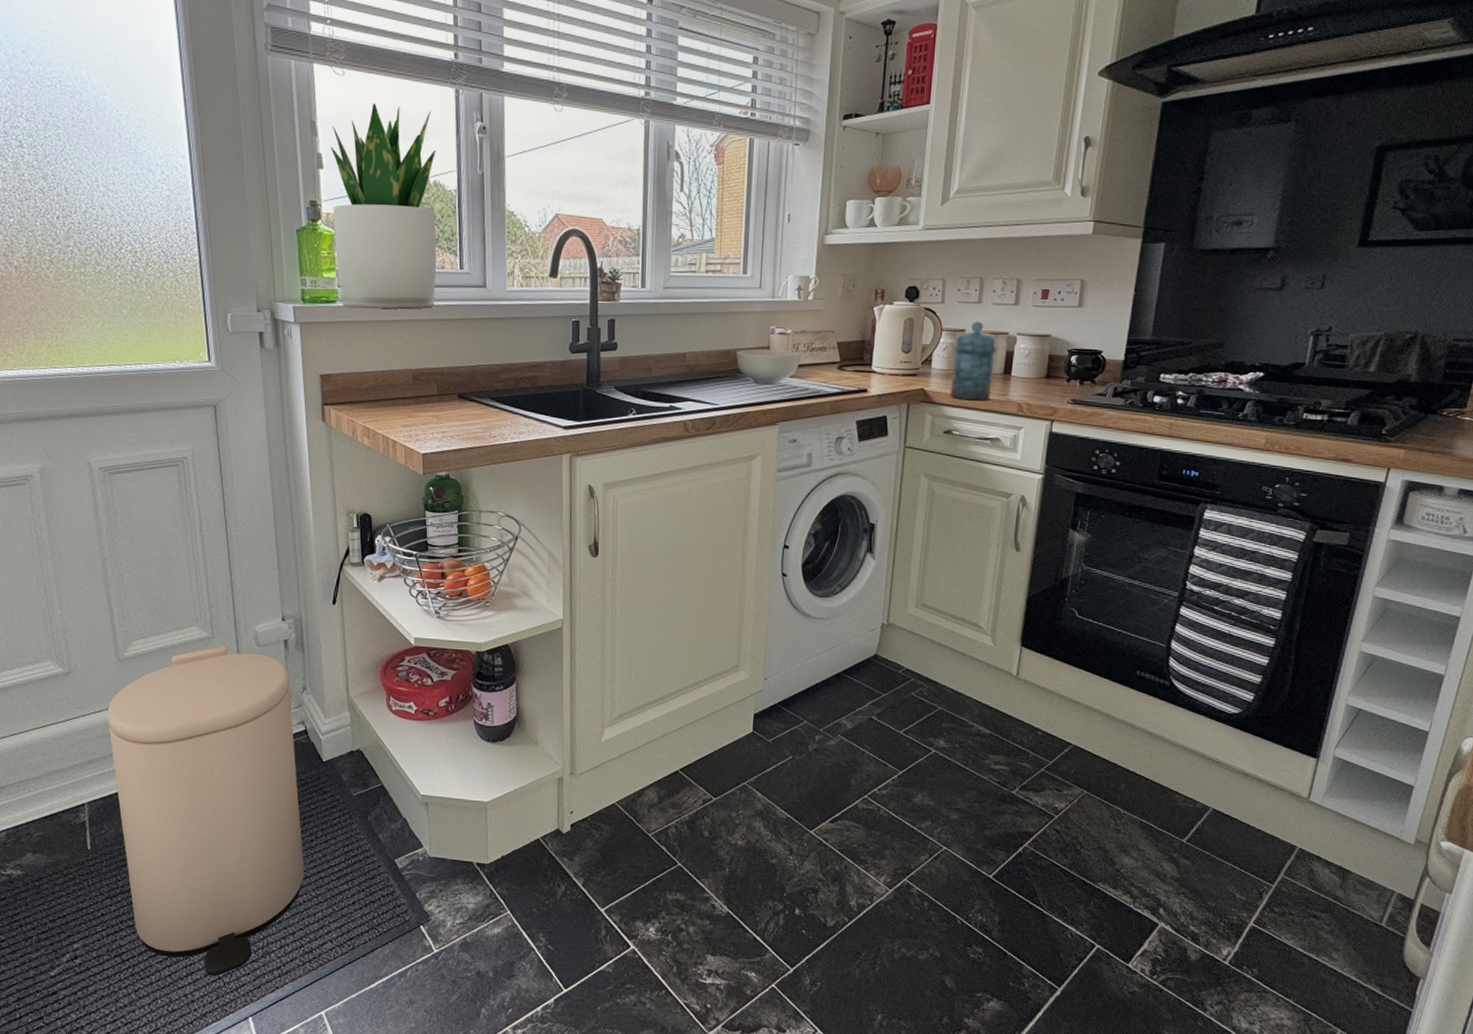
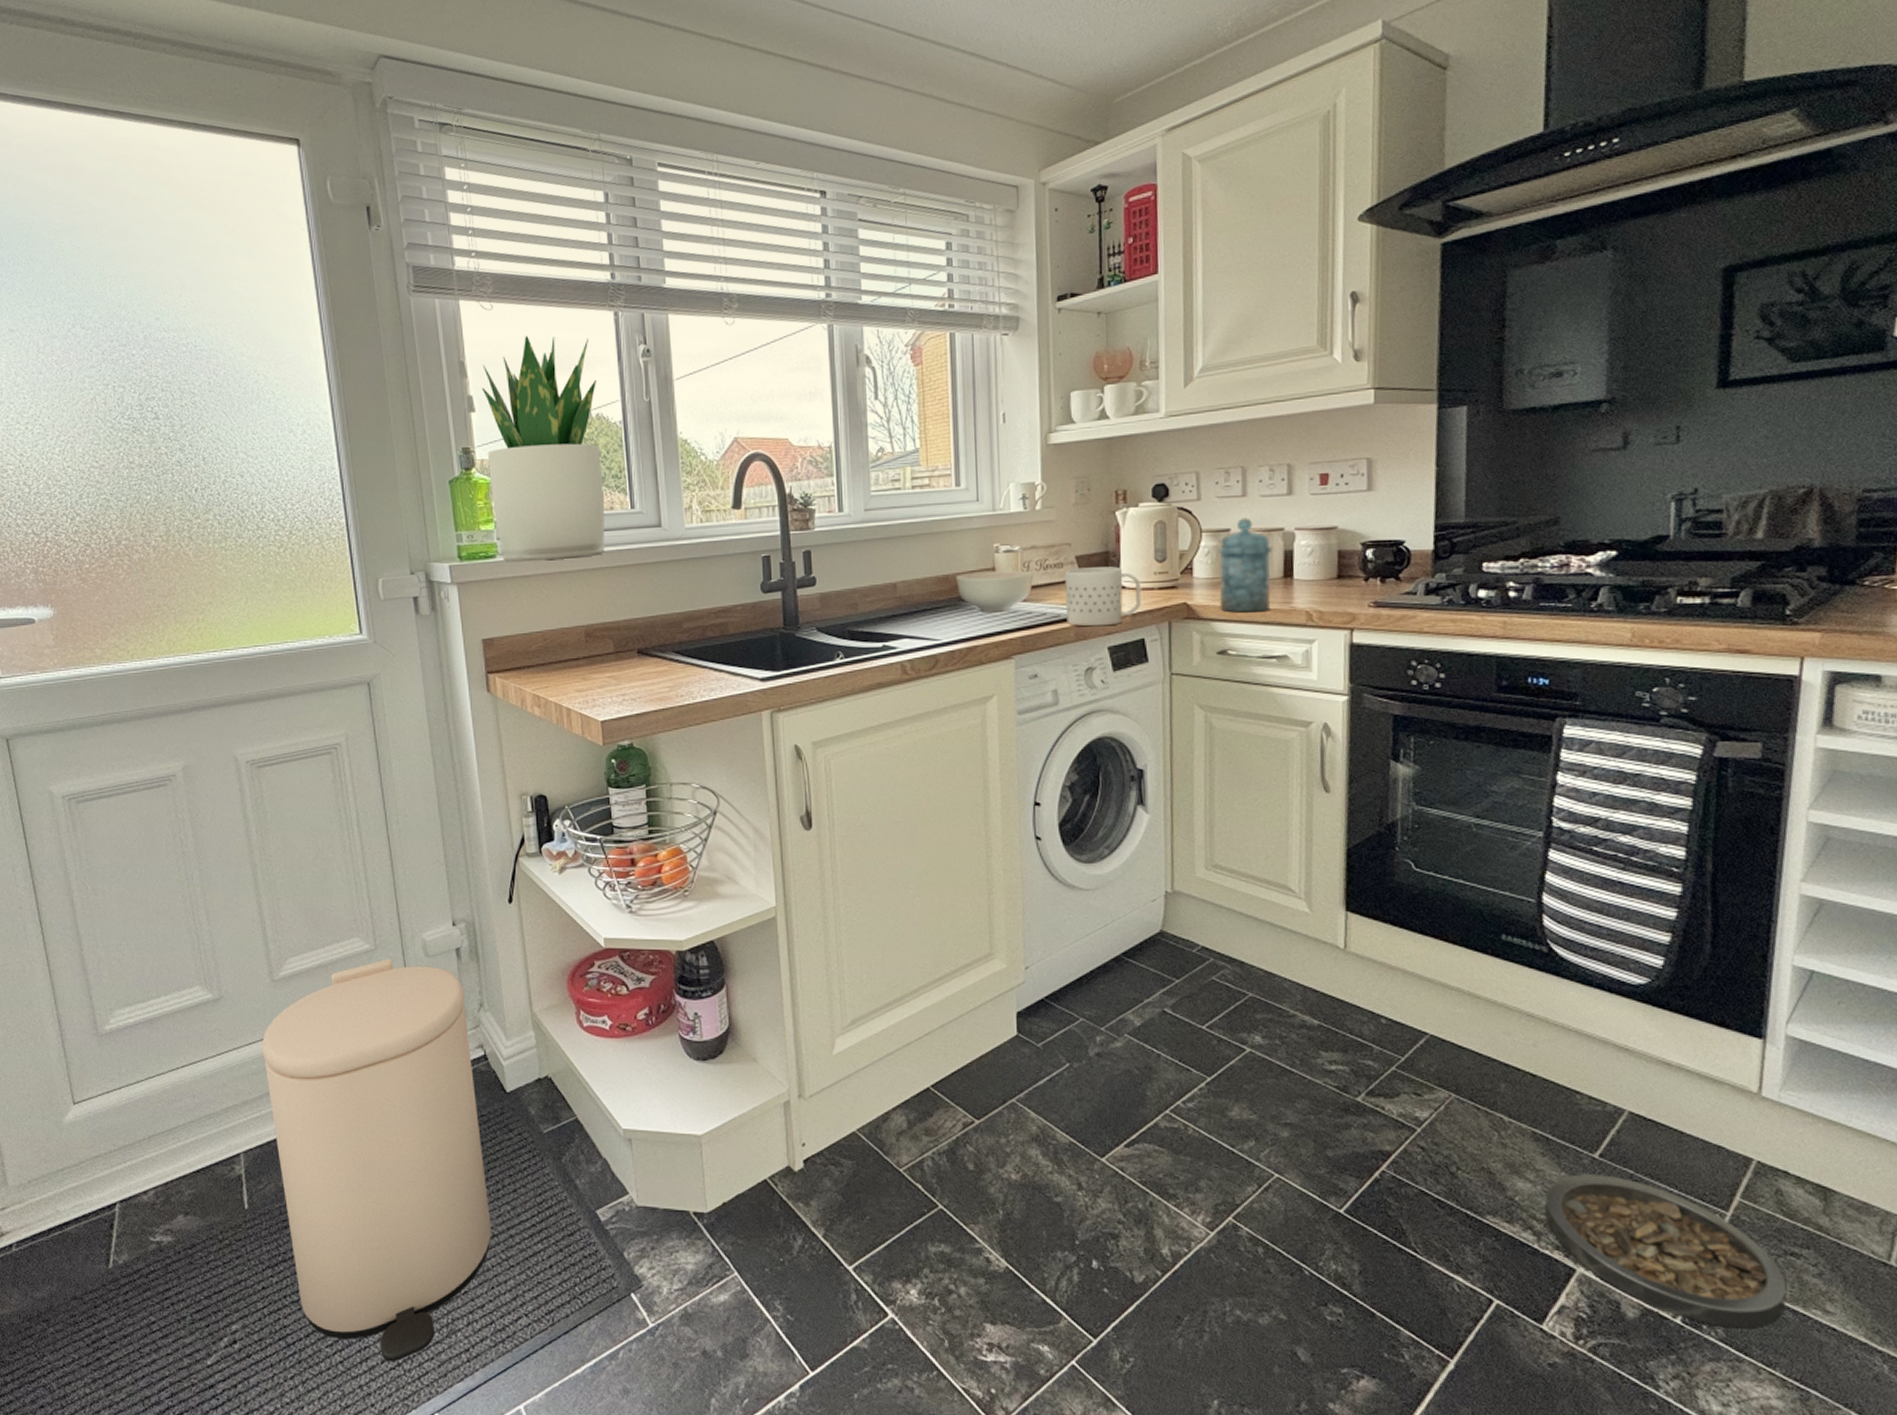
mug: none [825,352,888,404] -> present [1065,566,1141,627]
pet bowl: none [1141,854,1307,969] -> present [1544,1174,1787,1329]

